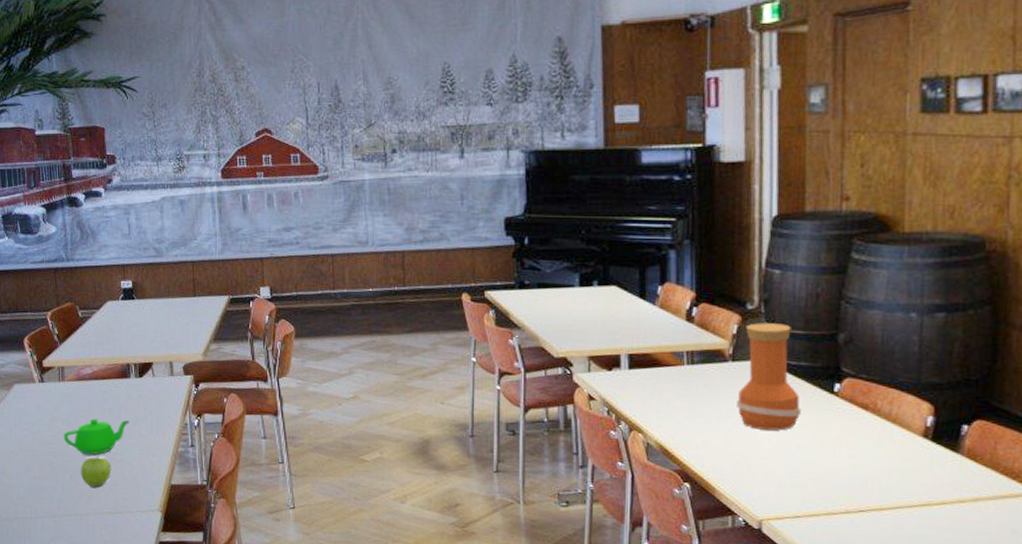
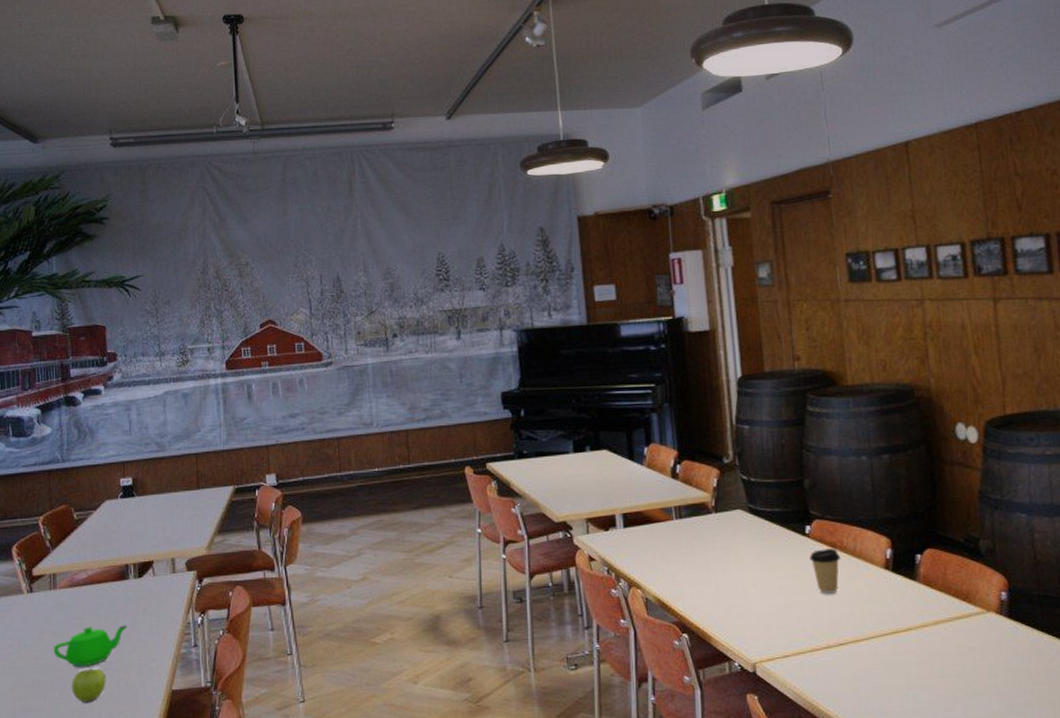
vase: present [737,323,802,431] -> none [723,474,780,576]
coffee cup: none [835,409,872,459] -> present [809,547,840,595]

